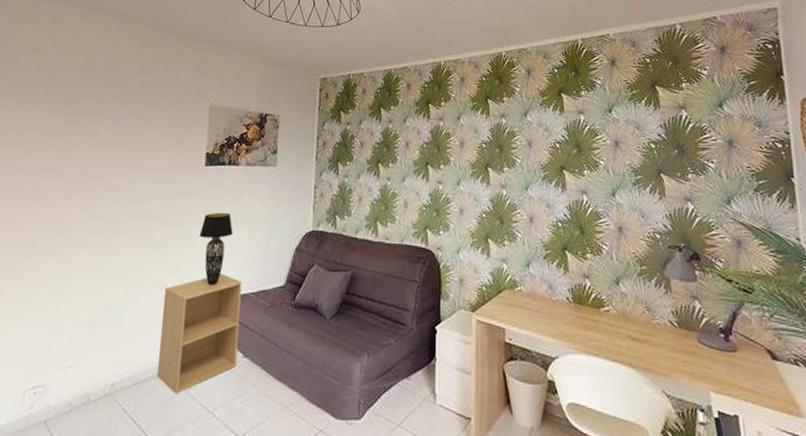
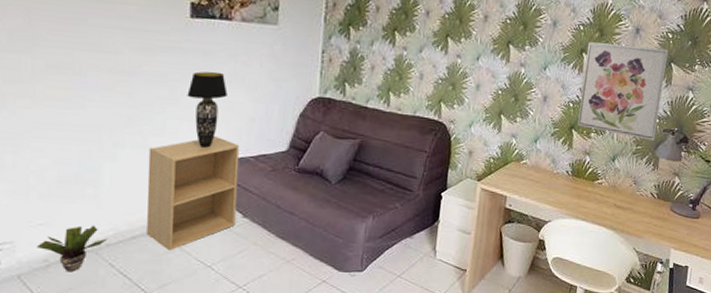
potted plant: none [63,367,124,418] -> present [36,225,108,272]
wall art: none [566,158,661,259] -> present [577,42,668,141]

